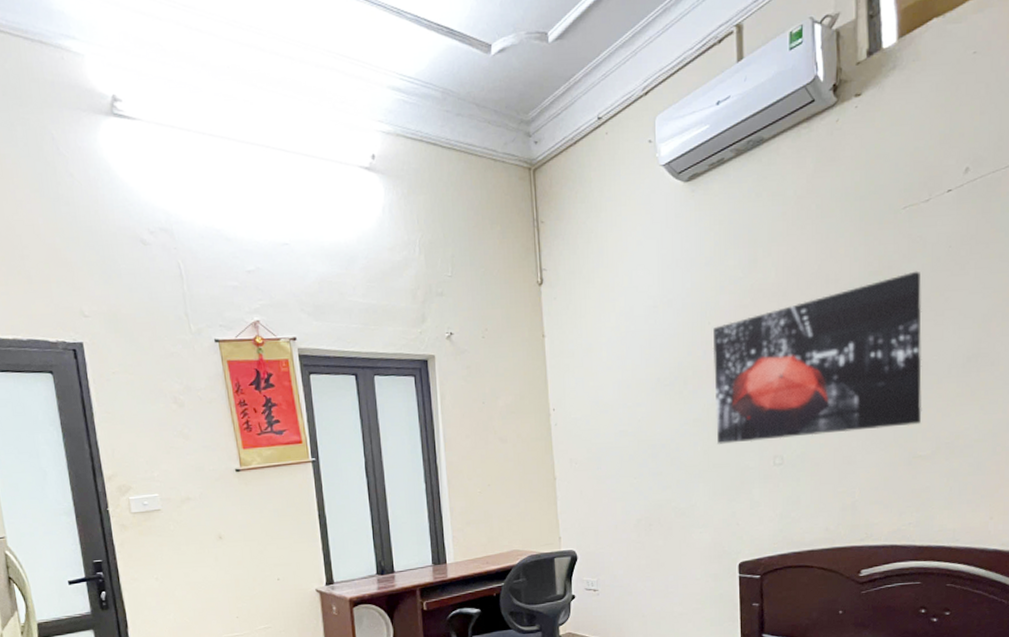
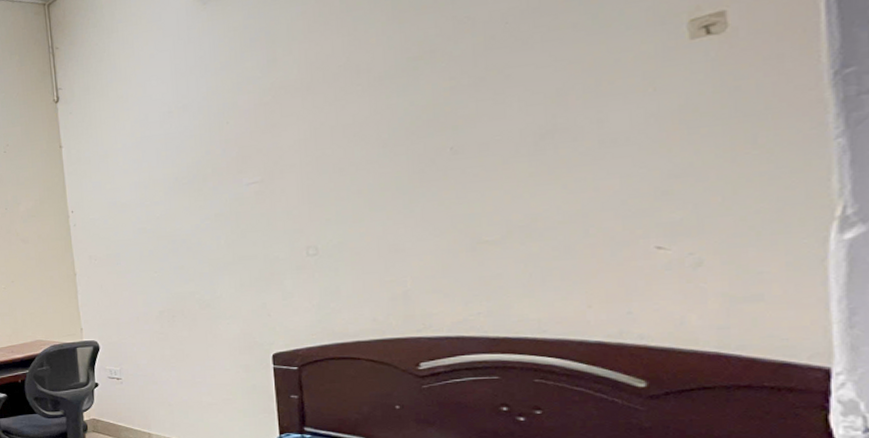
wall art: present [712,271,922,444] -> none [232,51,485,237]

